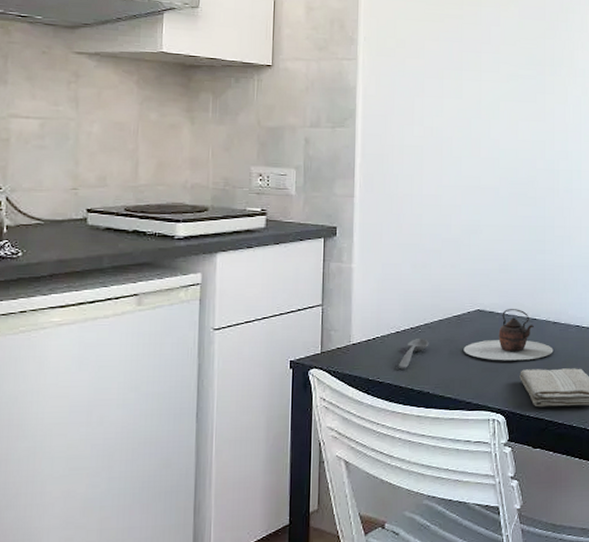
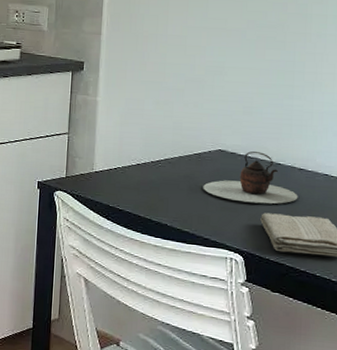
soupspoon: present [399,339,429,370] -> none [138,172,169,200]

